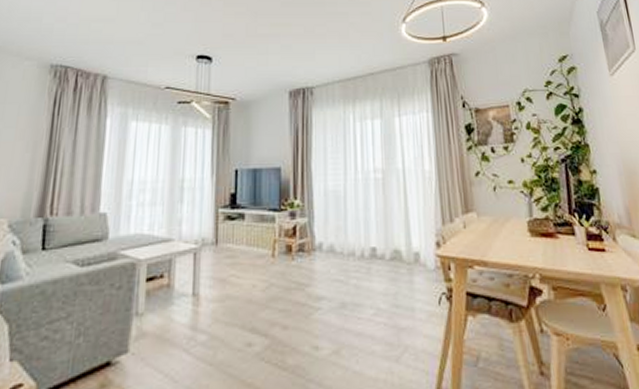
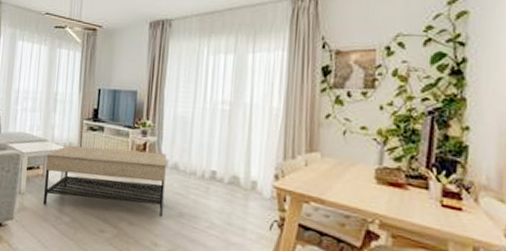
coffee table: none [169,235,321,324] -> present [43,144,167,218]

